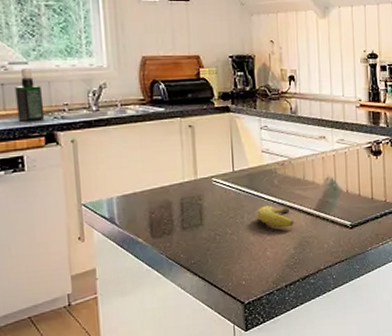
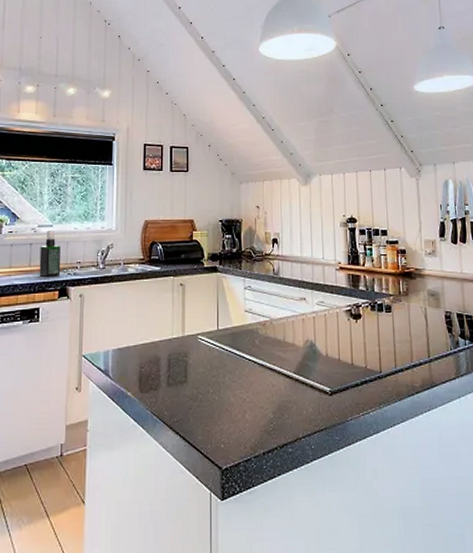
fruit: present [257,206,294,228] -> none [238,366,273,390]

